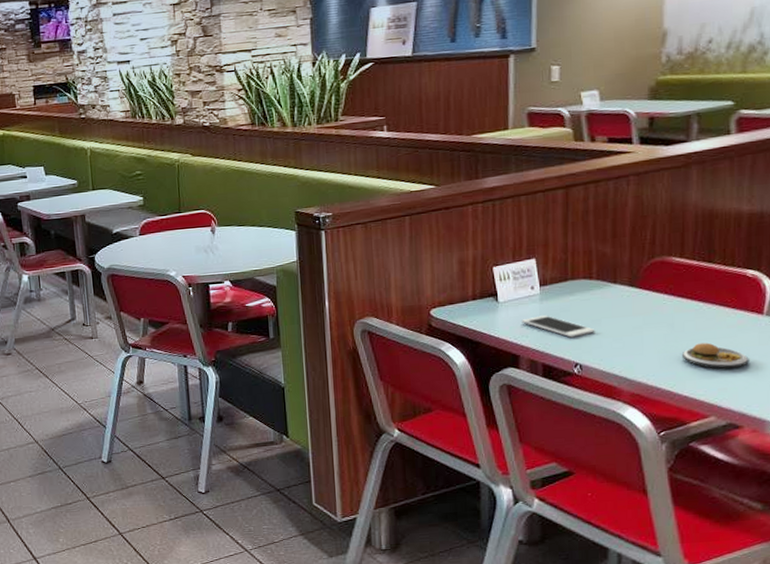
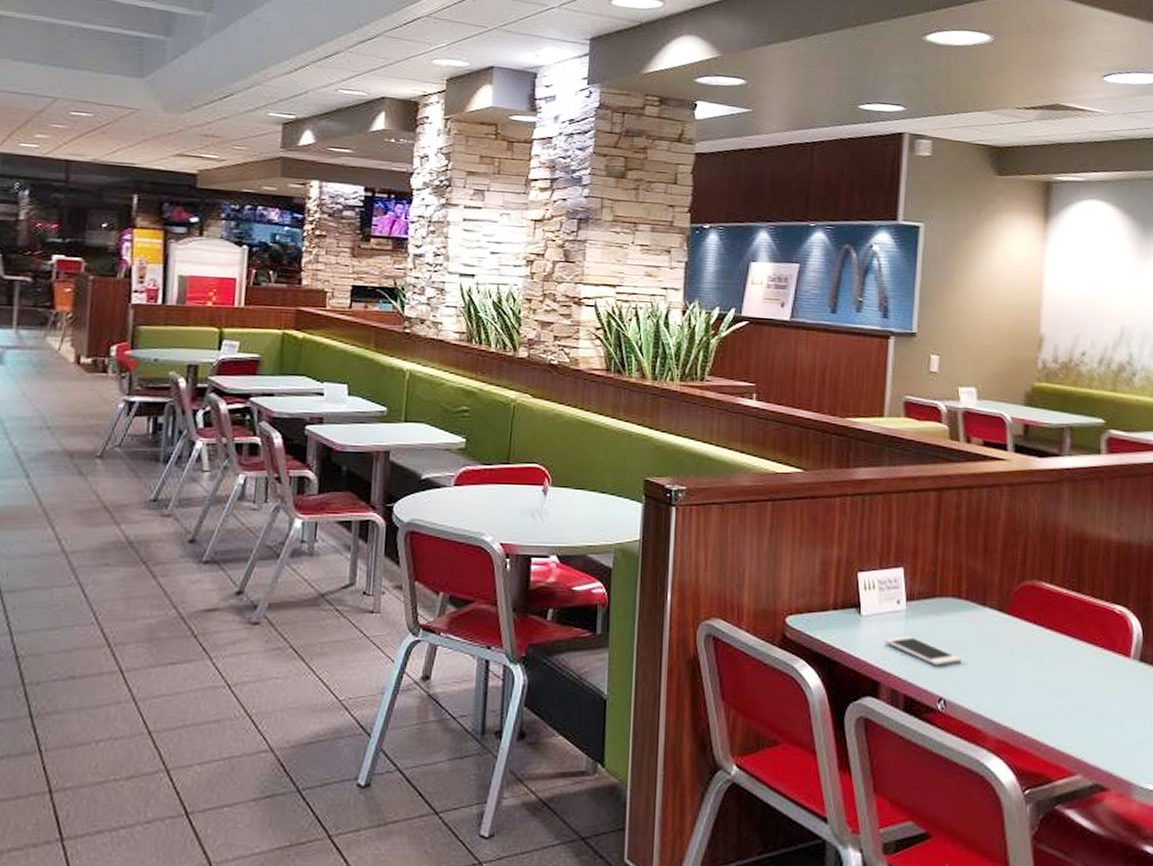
hamburger: present [681,342,749,369] -> none [1049,685,1116,719]

